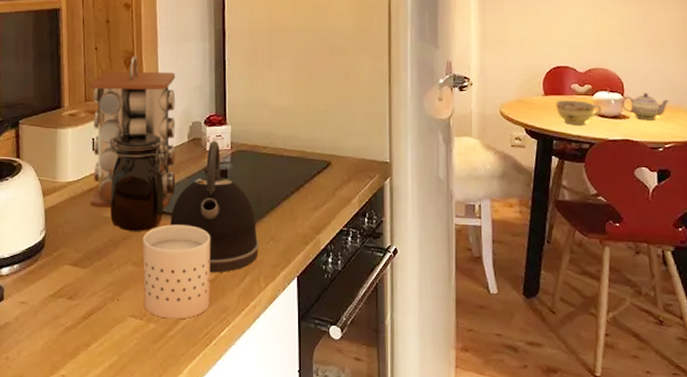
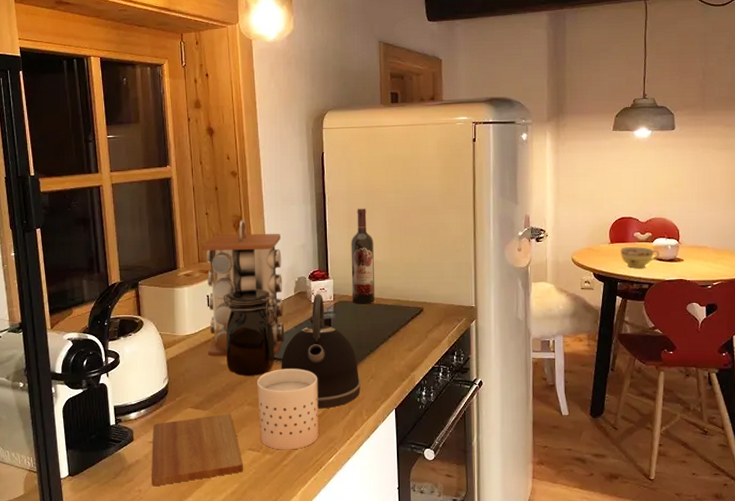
cutting board: none [21,273,124,354] -> present [152,413,243,486]
wine bottle: none [251,47,278,155] -> present [351,208,376,304]
teapot: present [621,93,670,119] -> none [676,238,718,261]

